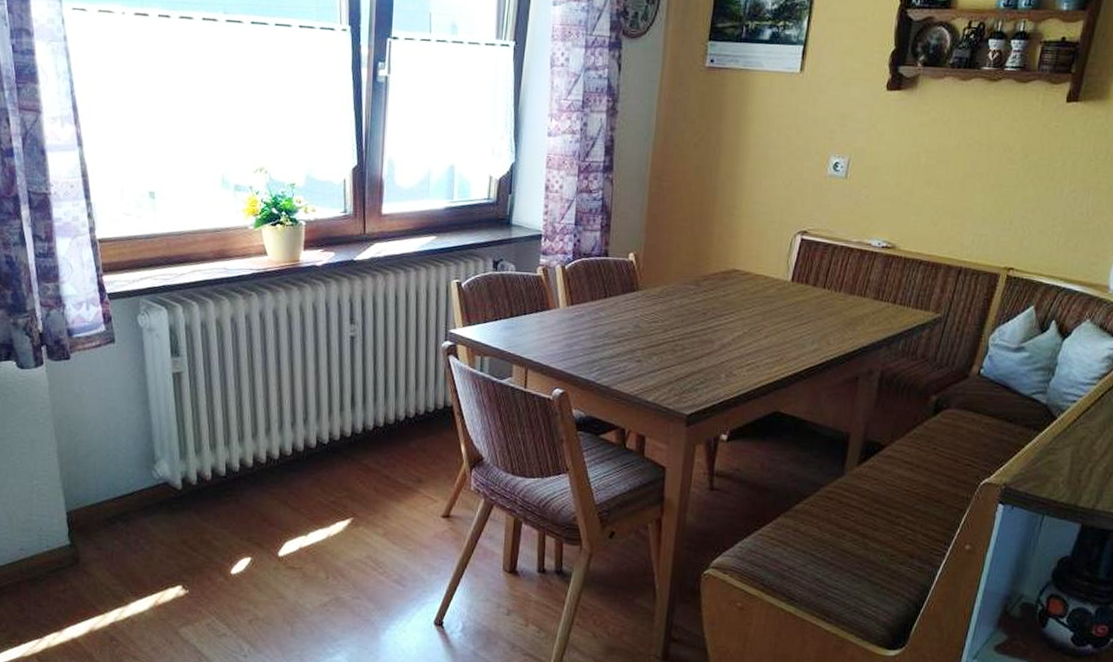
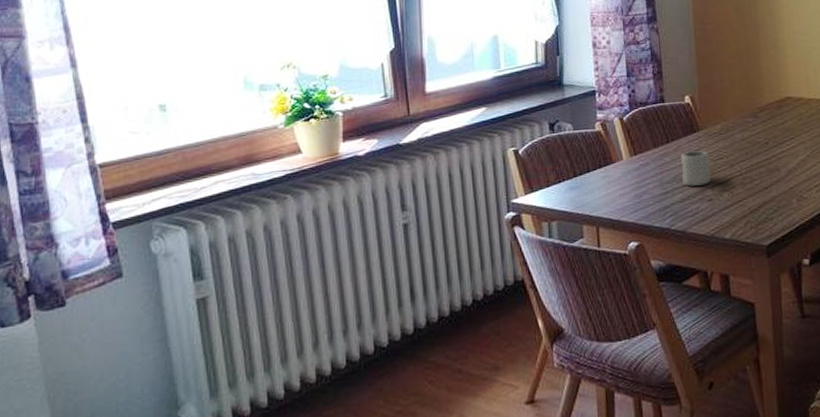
cup: none [614,309,644,345] -> present [680,149,711,187]

